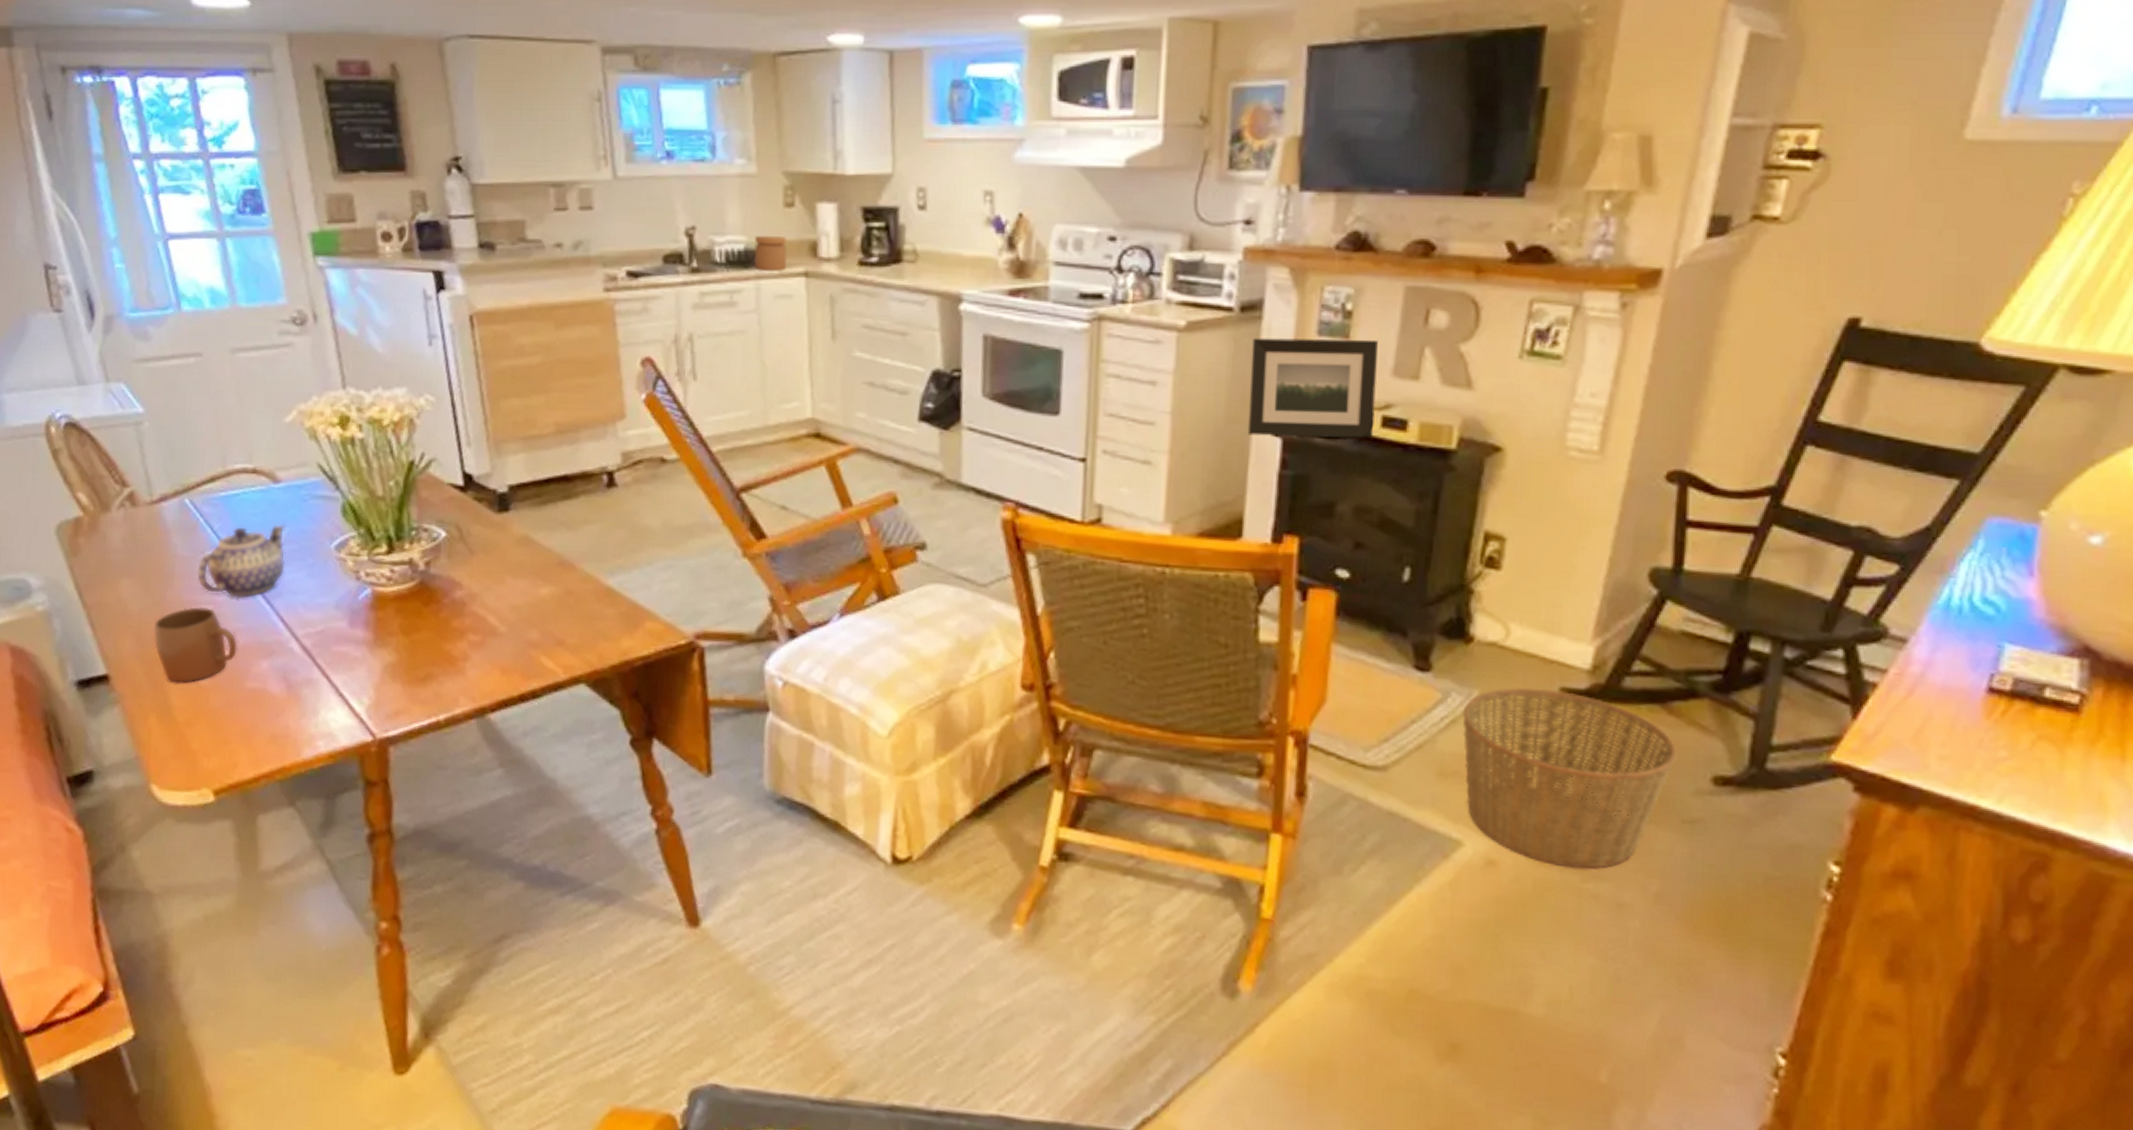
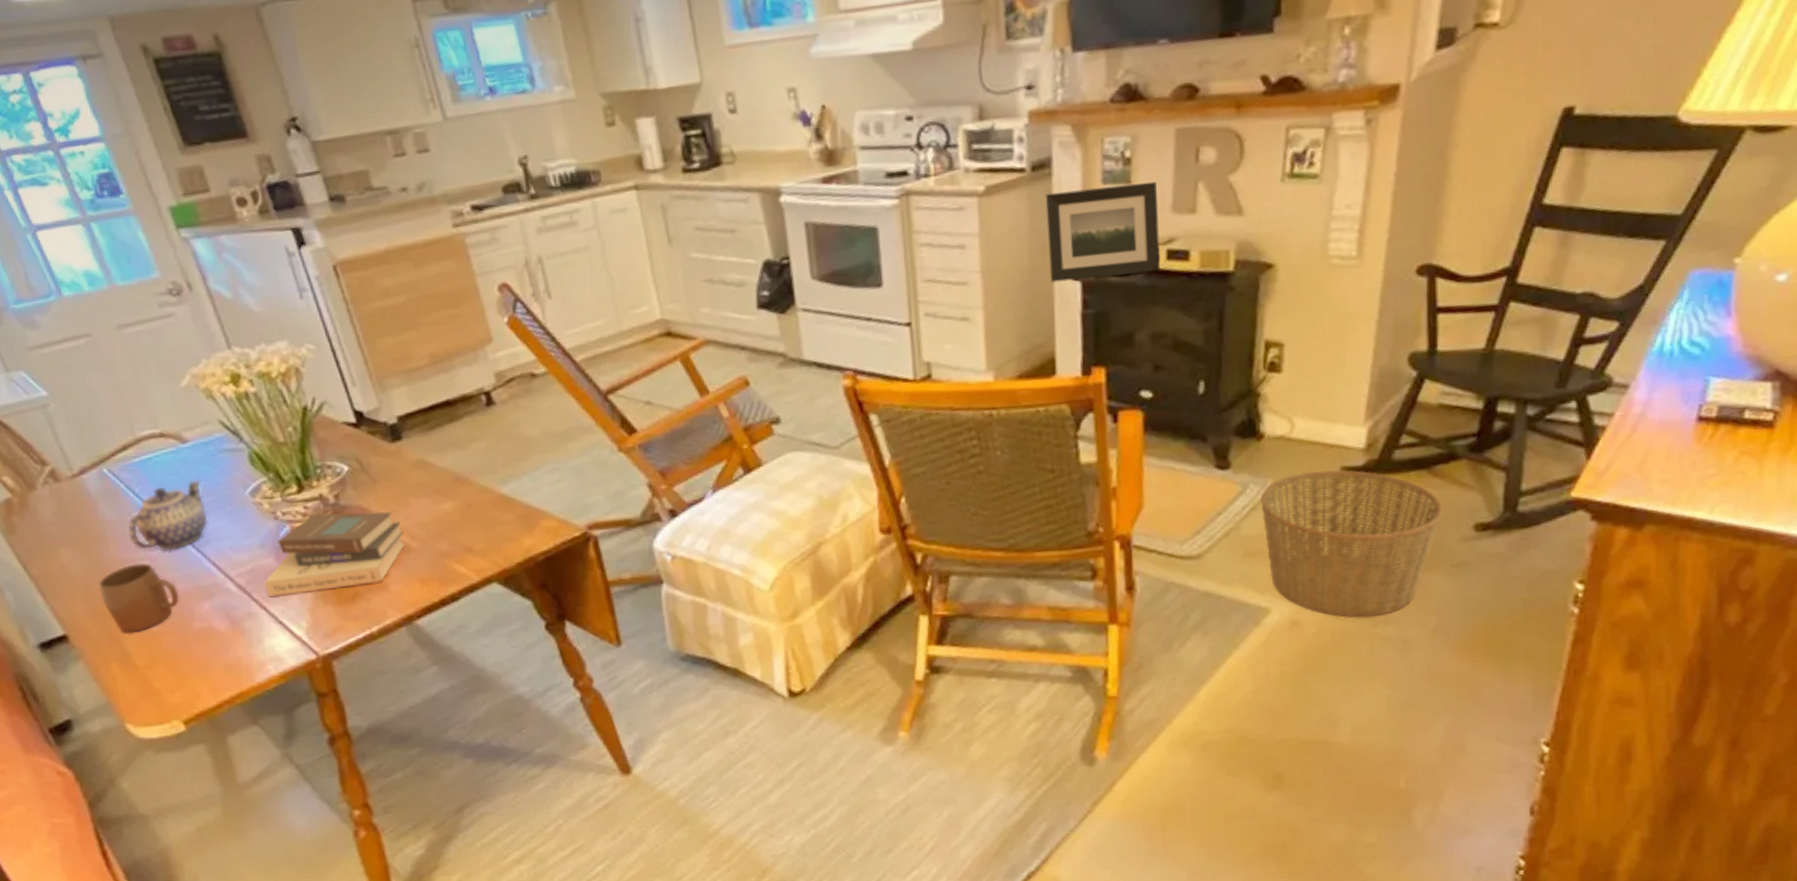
books: none [331,579,493,666] -> present [263,511,405,597]
jar: present [754,235,787,271] -> none [584,154,617,190]

